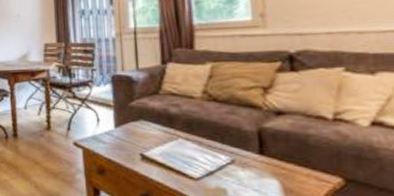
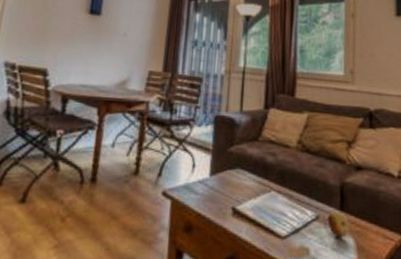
fruit: none [245,156,272,180] -> present [327,212,349,238]

